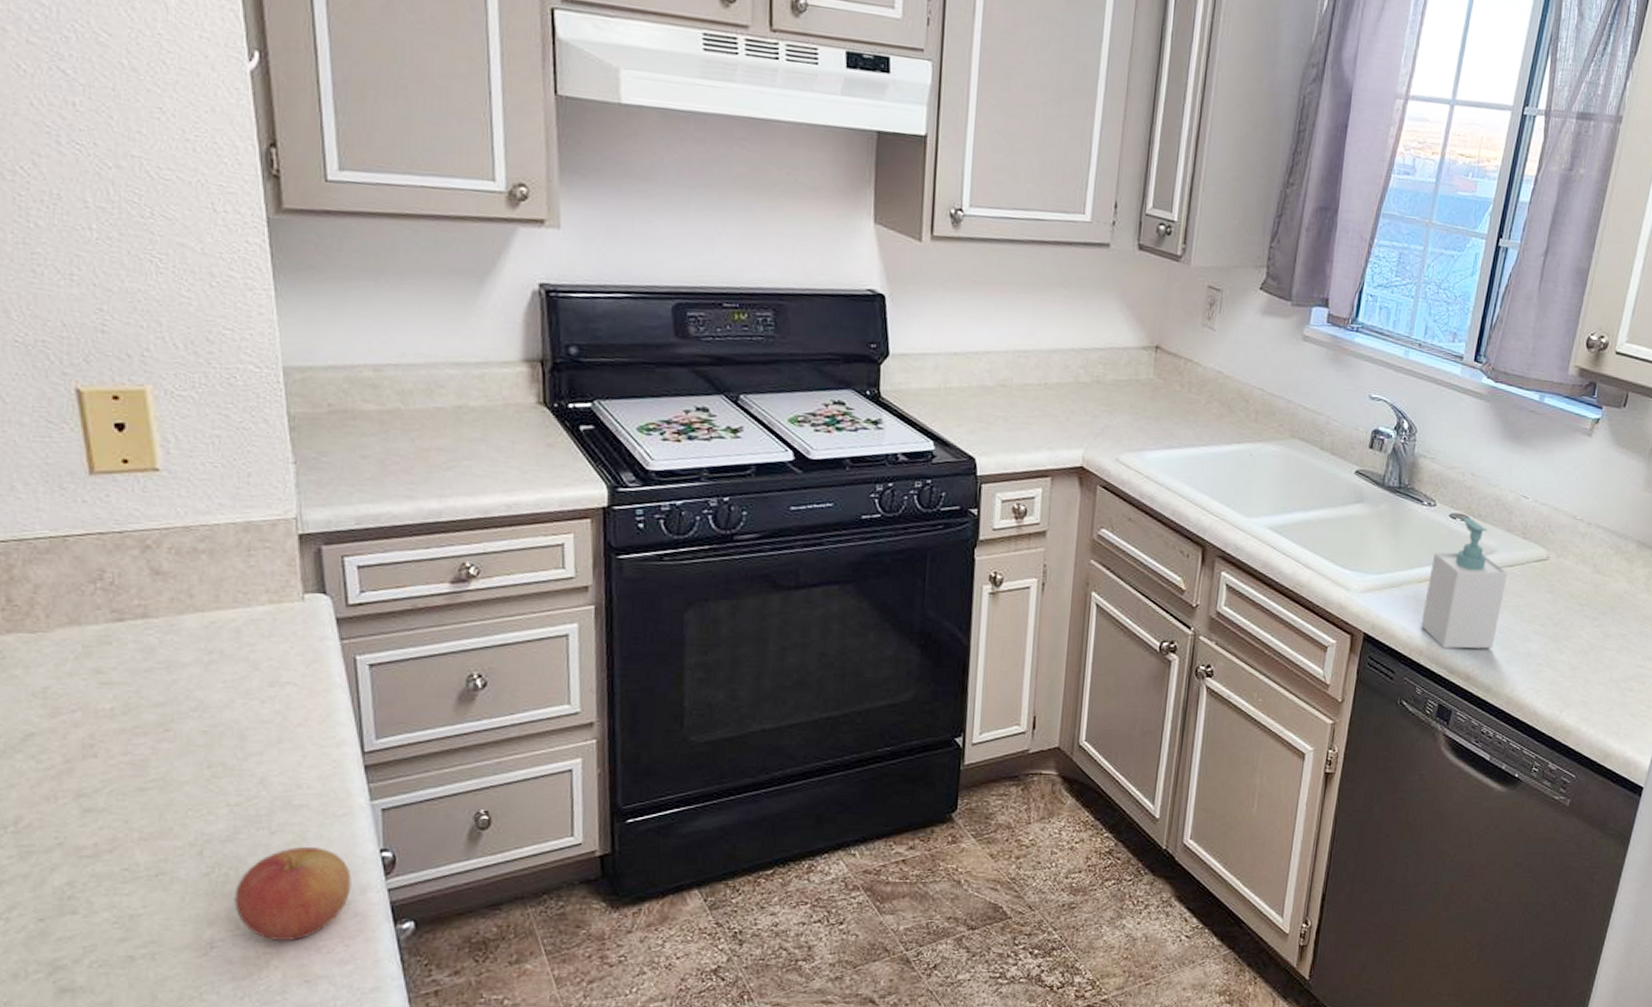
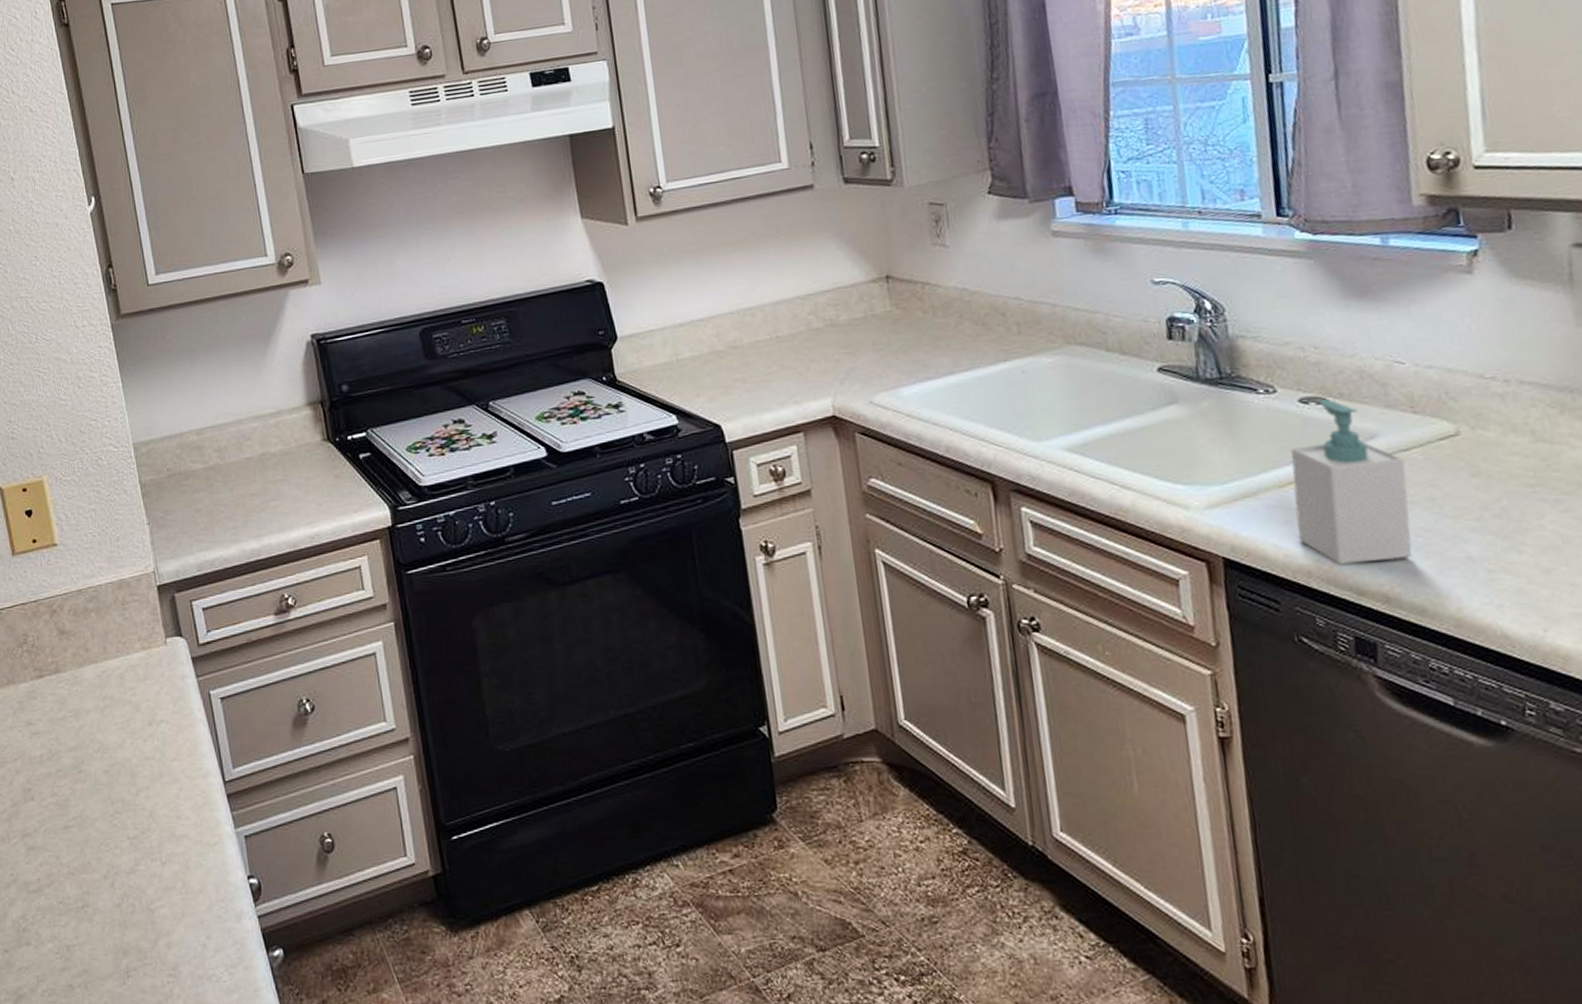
apple: present [234,847,352,941] -> none [140,876,229,969]

